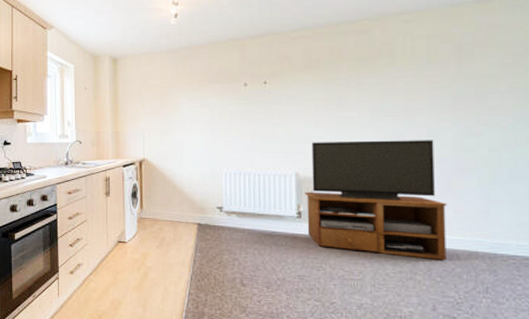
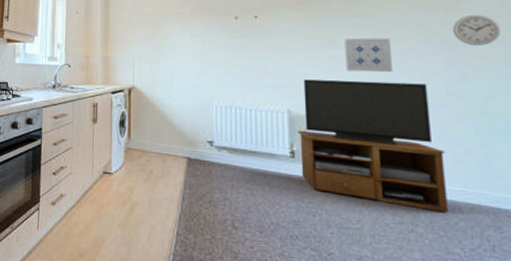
wall art: none [354,97,401,132] -> present [344,38,393,73]
wall clock: none [463,67,513,99] -> present [452,14,501,46]

